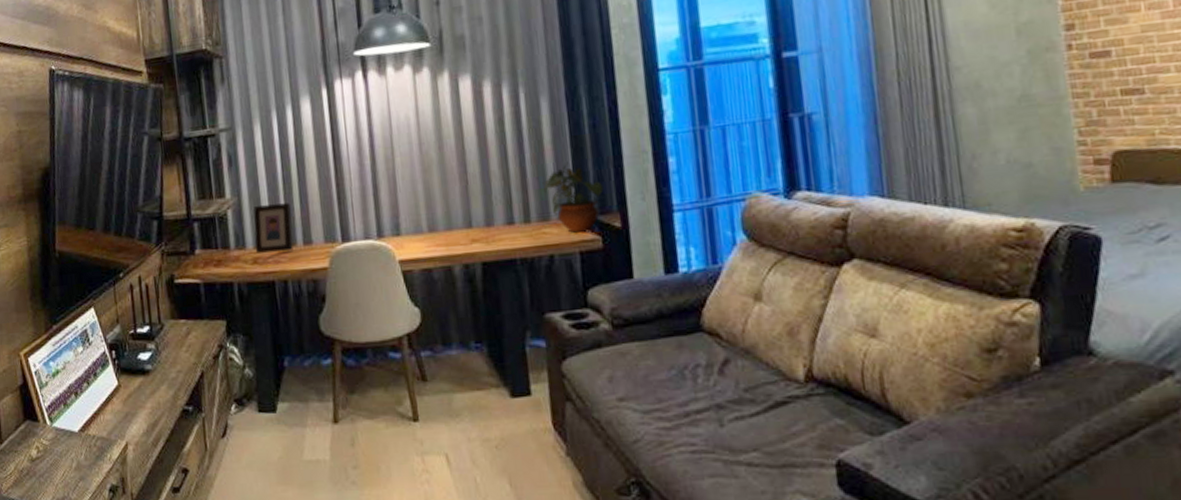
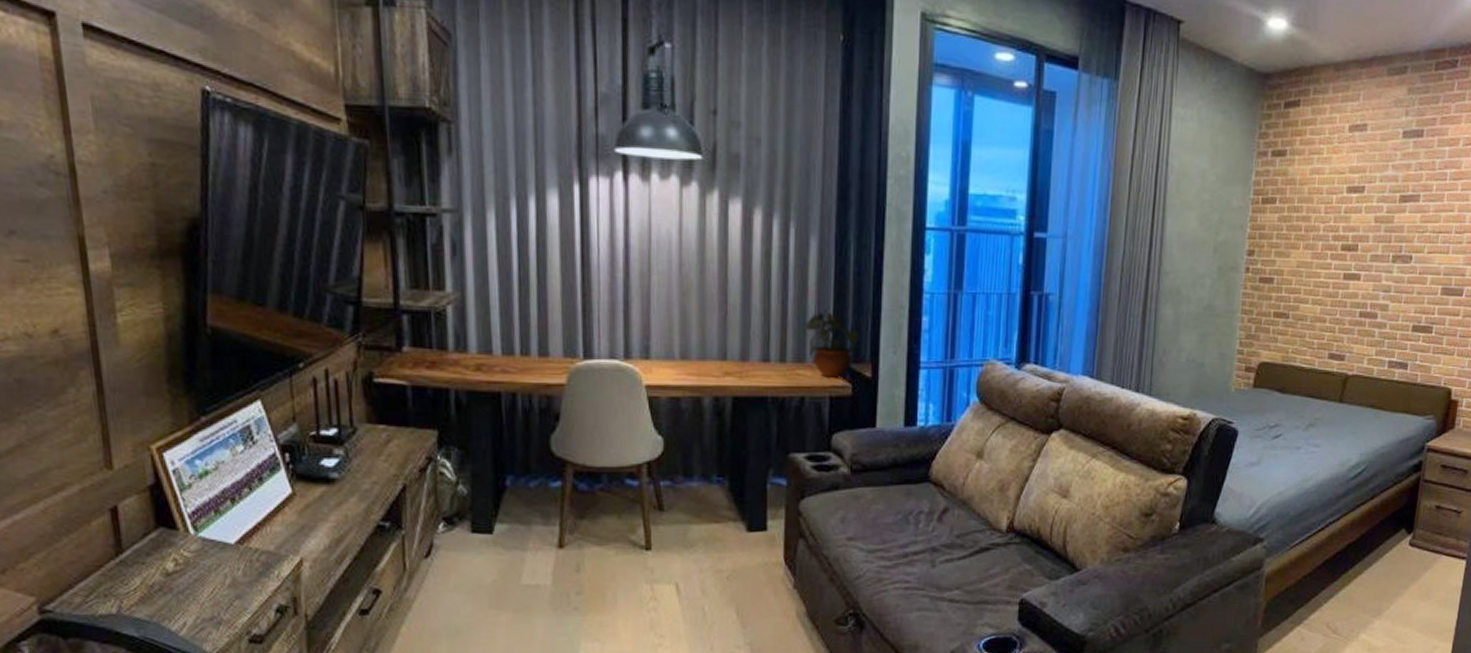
picture frame: present [253,203,293,254] -> none [479,306,527,362]

